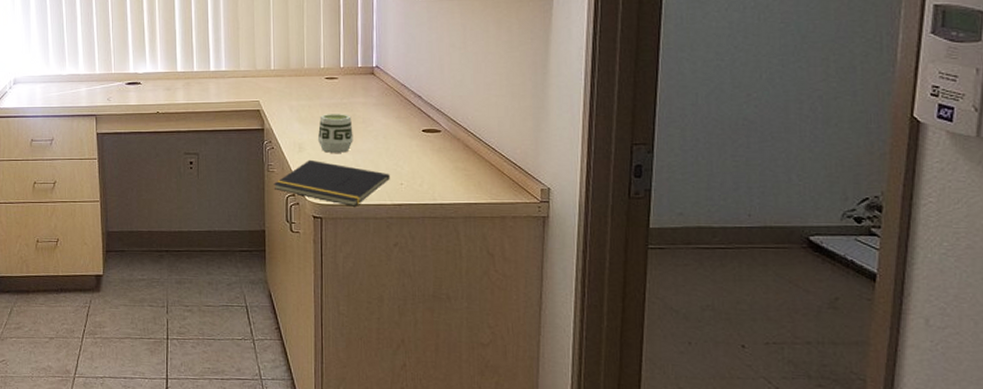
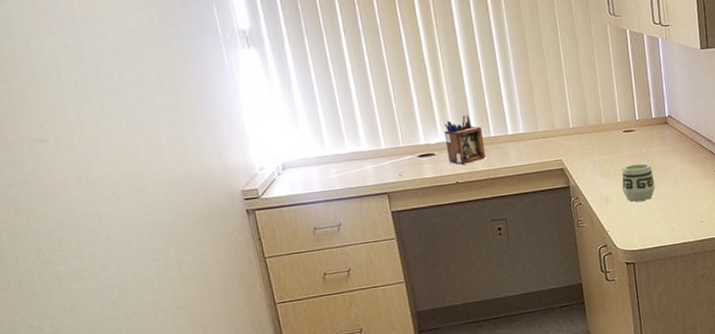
desk organizer: none [151,48,186,95] -> present [444,114,486,165]
notepad: present [273,159,390,206] -> none [585,210,691,249]

